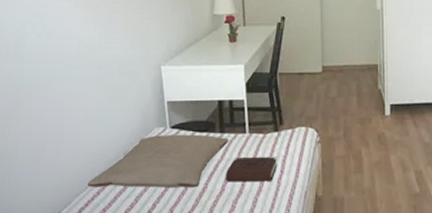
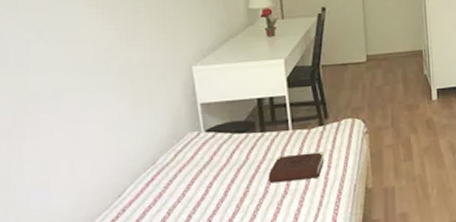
pillow: present [87,134,229,188] -> none [110,136,270,205]

